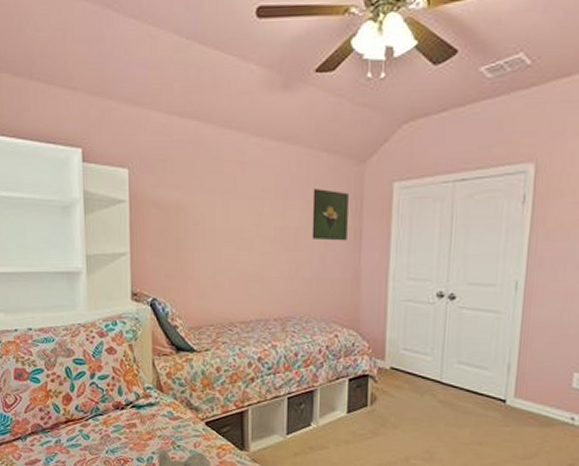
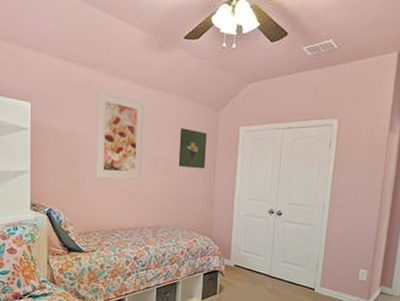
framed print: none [205,148,267,259] -> present [94,91,145,180]

